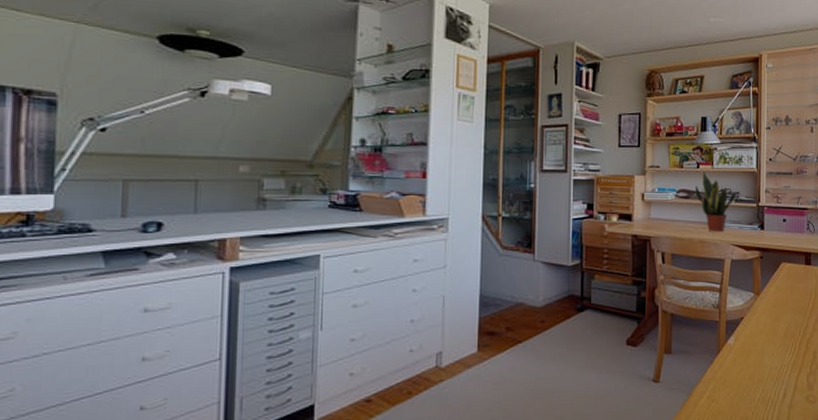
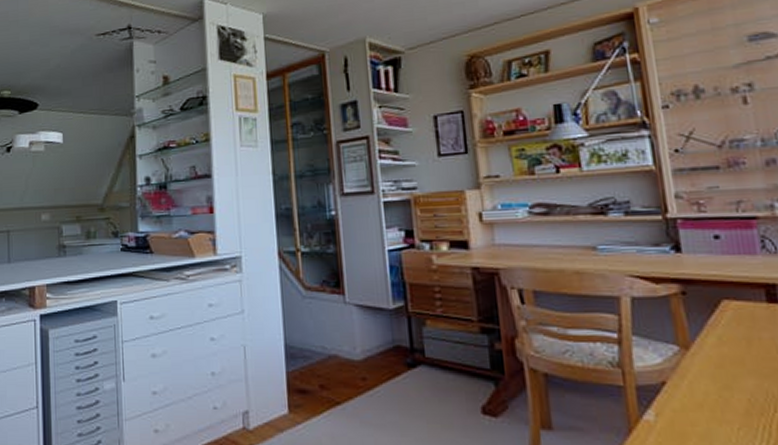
potted plant: present [694,171,737,233] -> none [556,176,627,260]

